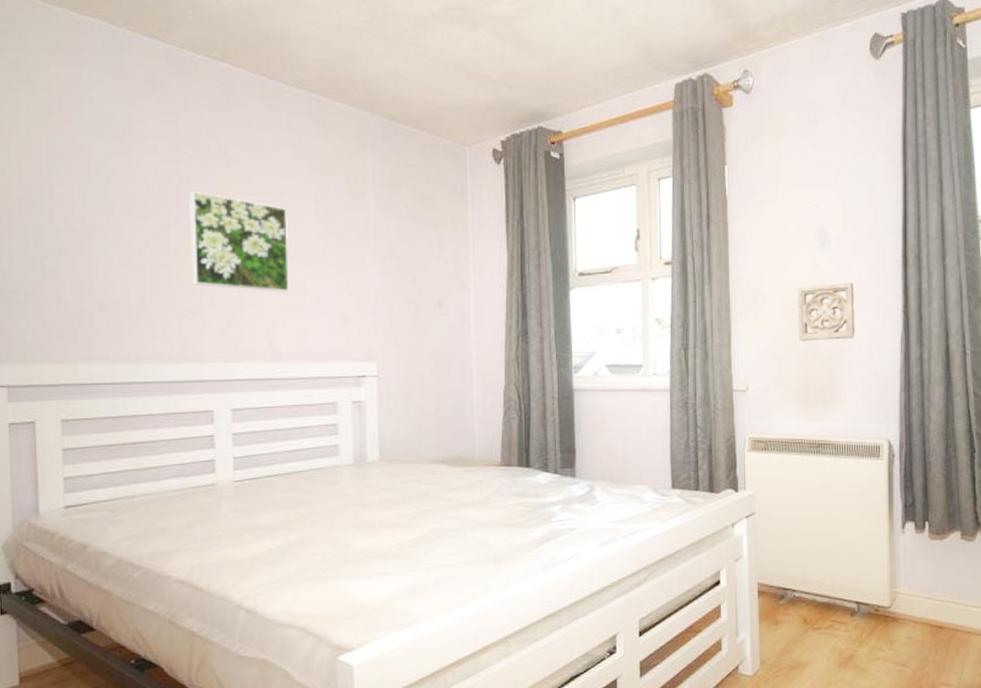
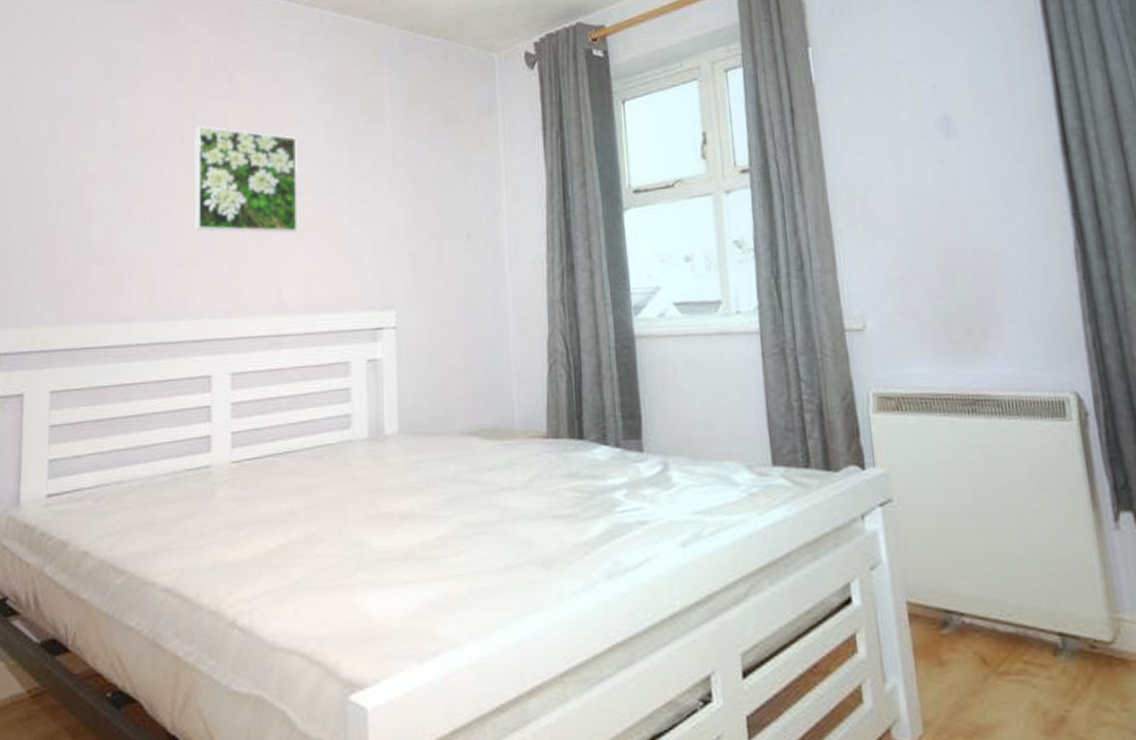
wall ornament: present [798,282,854,341] -> none [919,180,1007,261]

